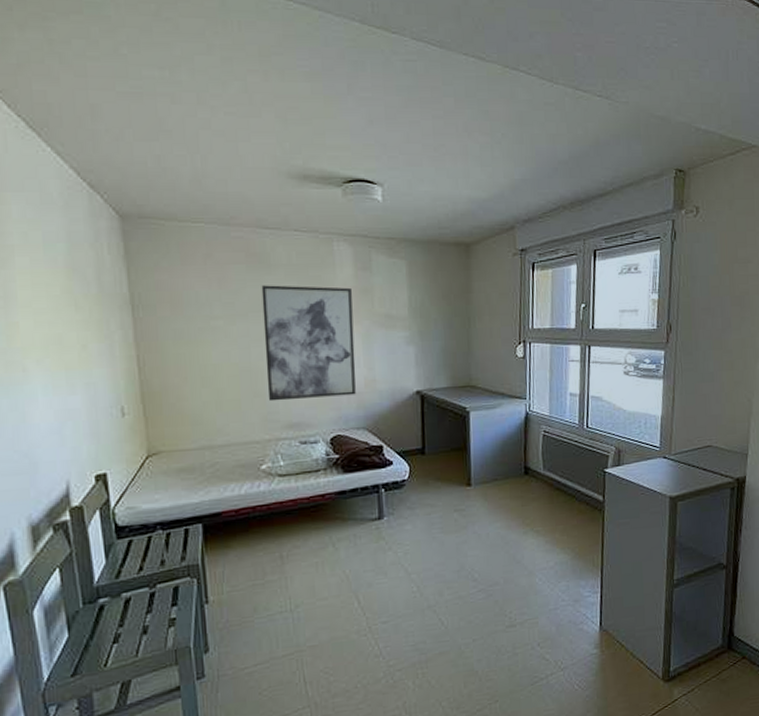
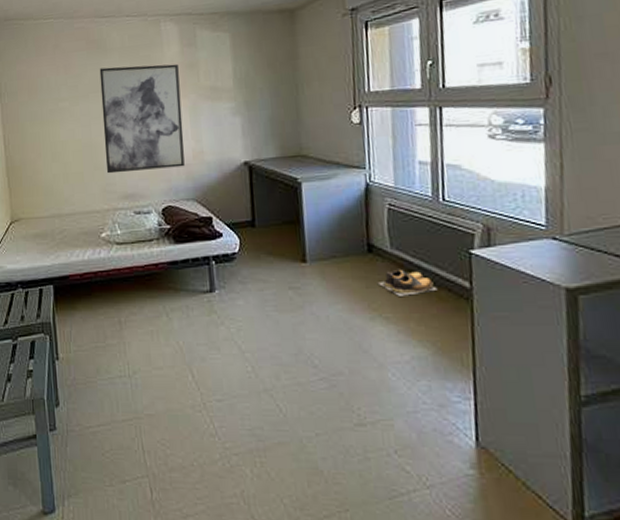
shoes: none [532,487,578,512] -> present [378,269,438,296]

